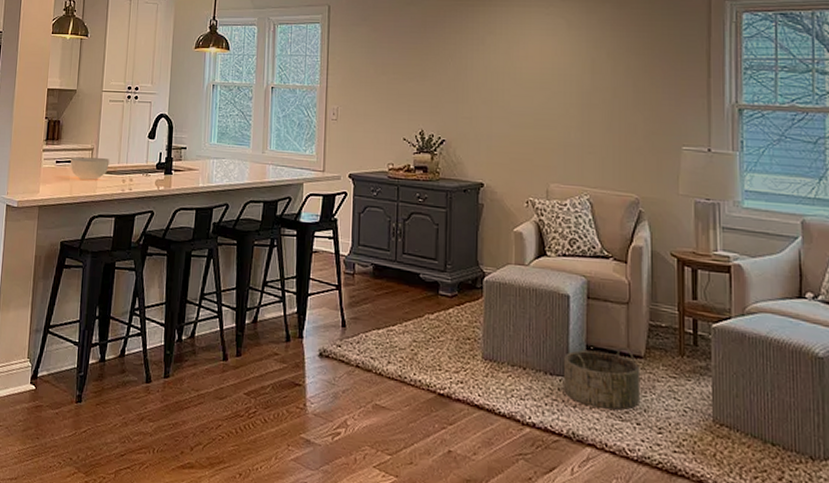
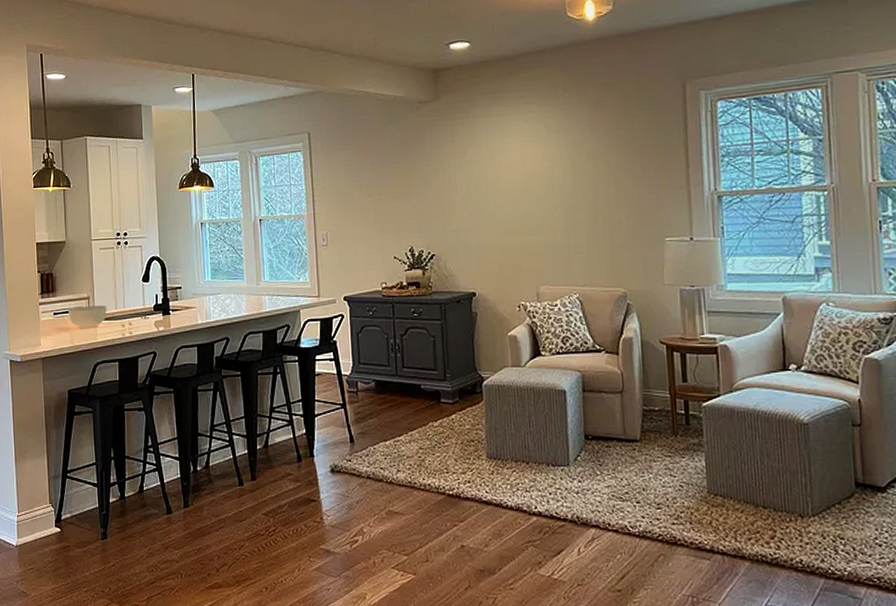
basket: present [564,347,641,410] -> none [564,433,639,492]

